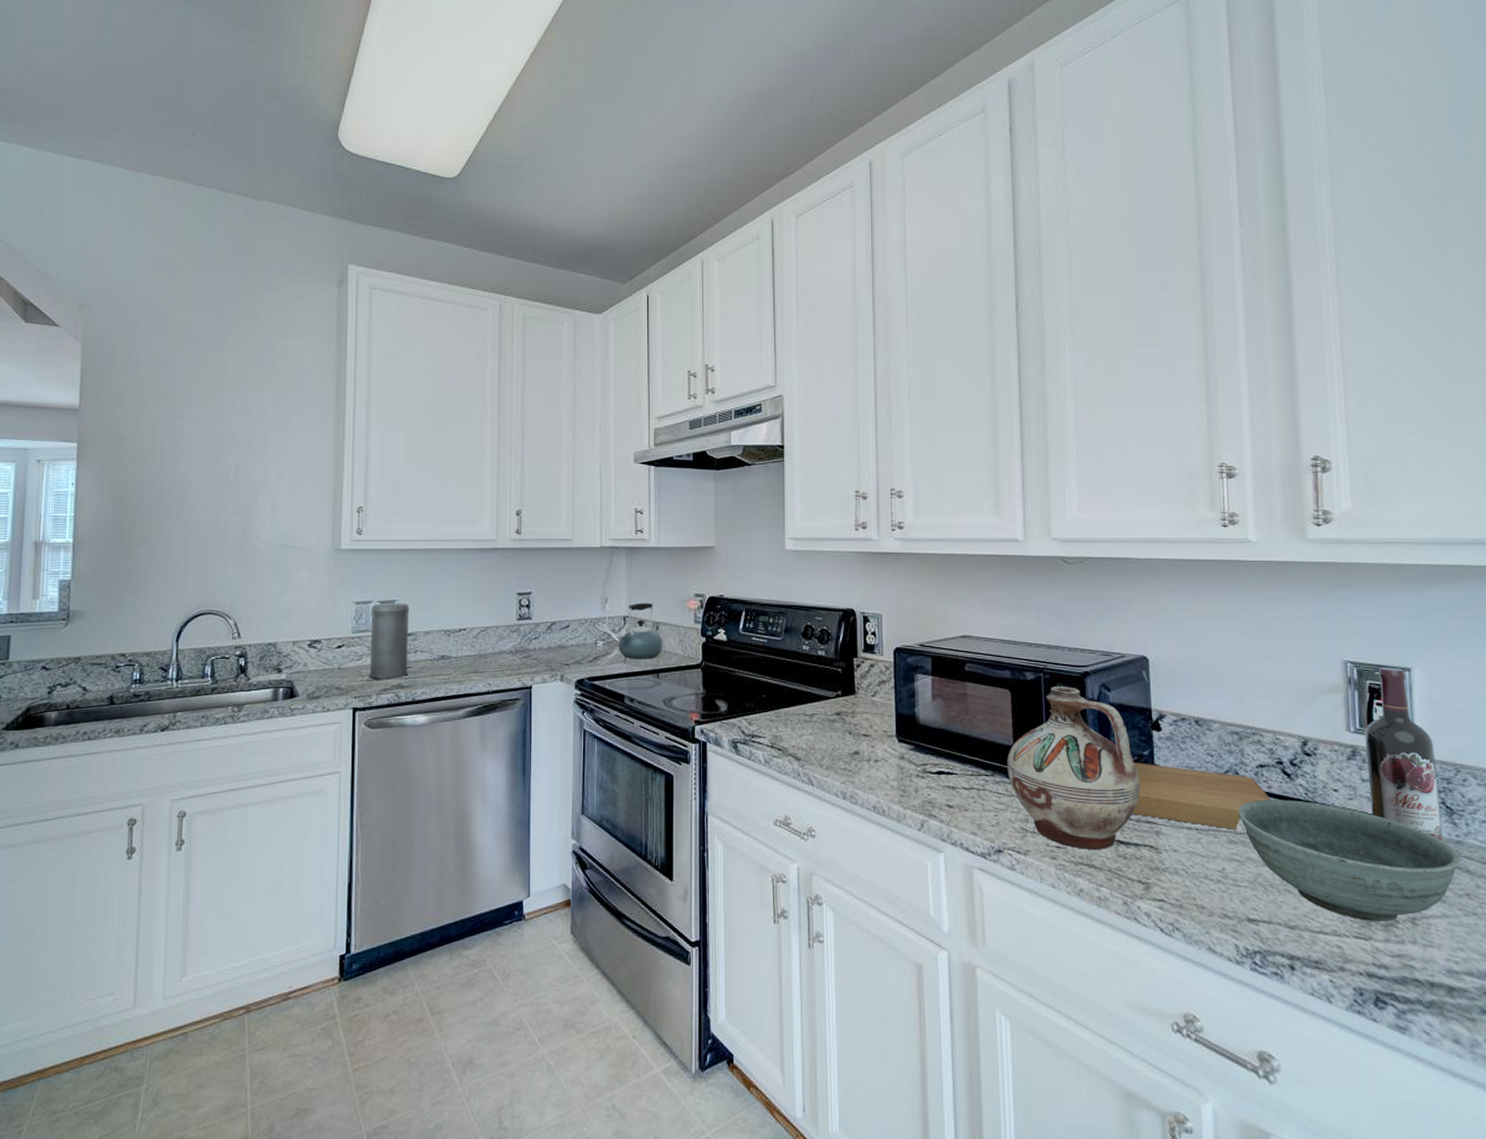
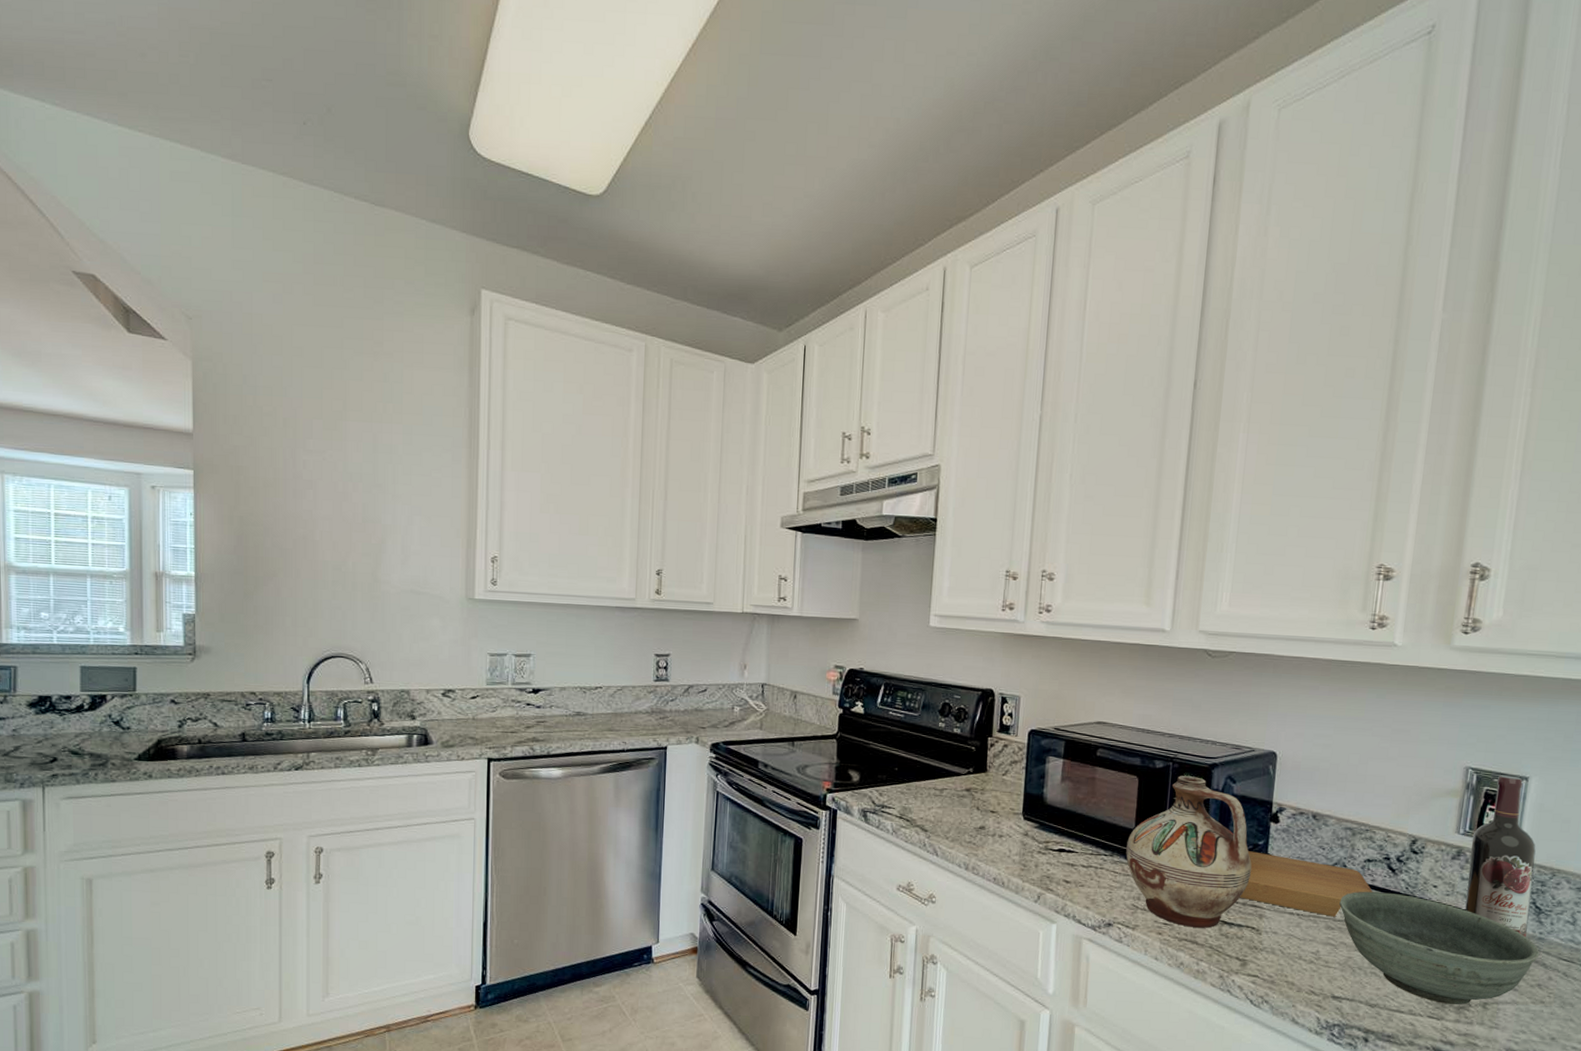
canister: present [369,603,410,680] -> none [504,657,545,733]
kettle: present [617,602,663,659] -> none [754,671,800,727]

